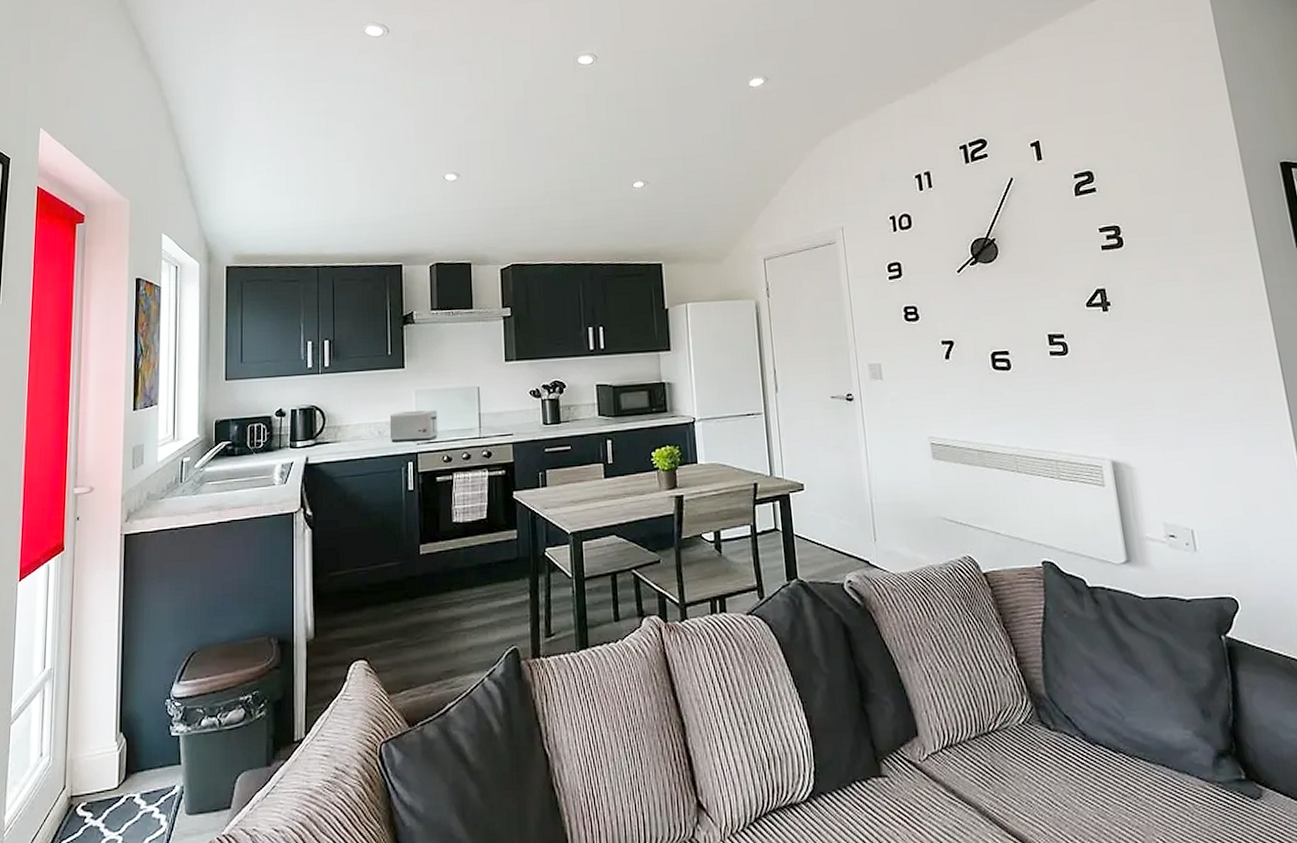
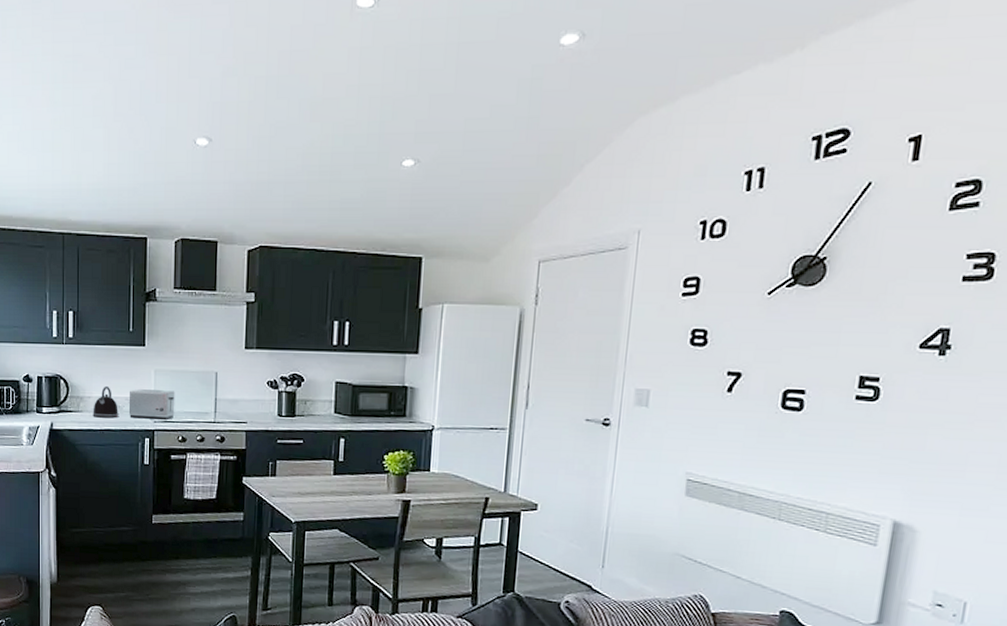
kettle: none [351,411,379,446] -> present [93,385,118,419]

